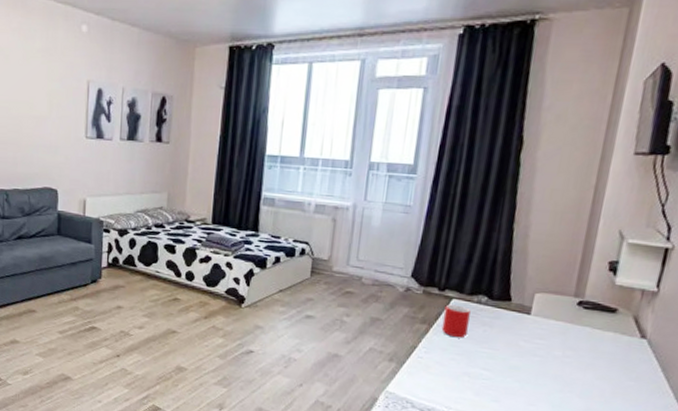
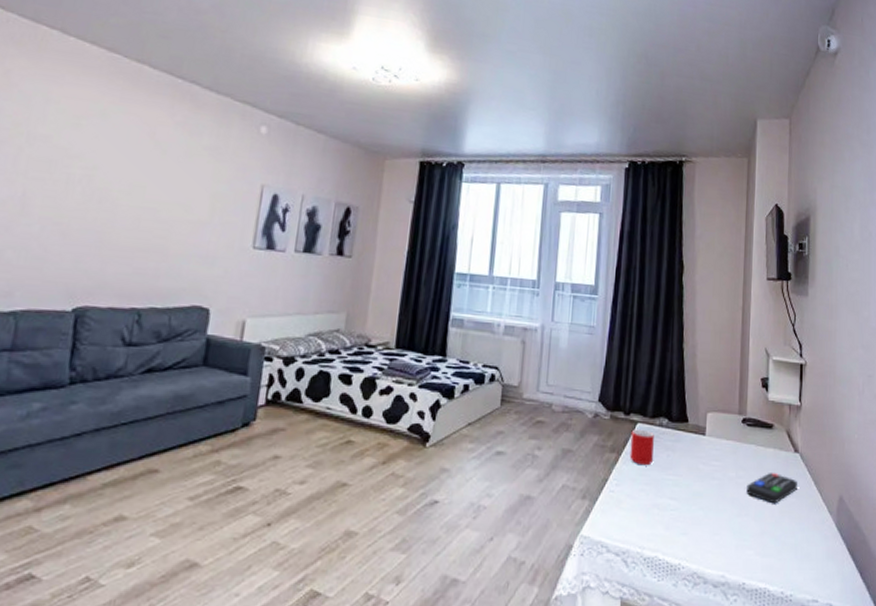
remote control: none [573,355,639,385] -> present [746,473,797,504]

